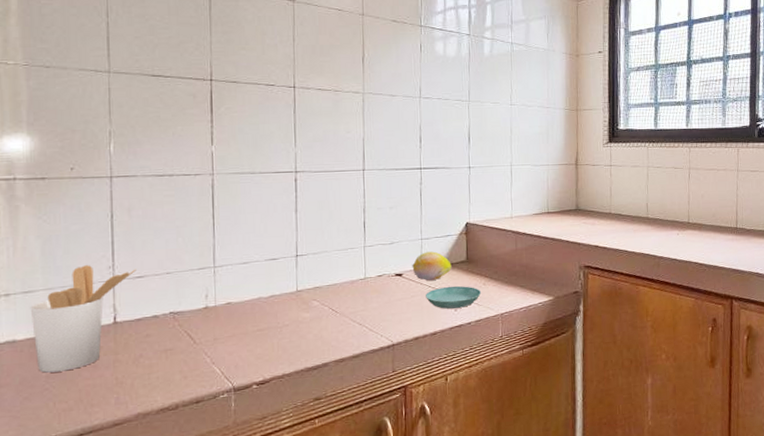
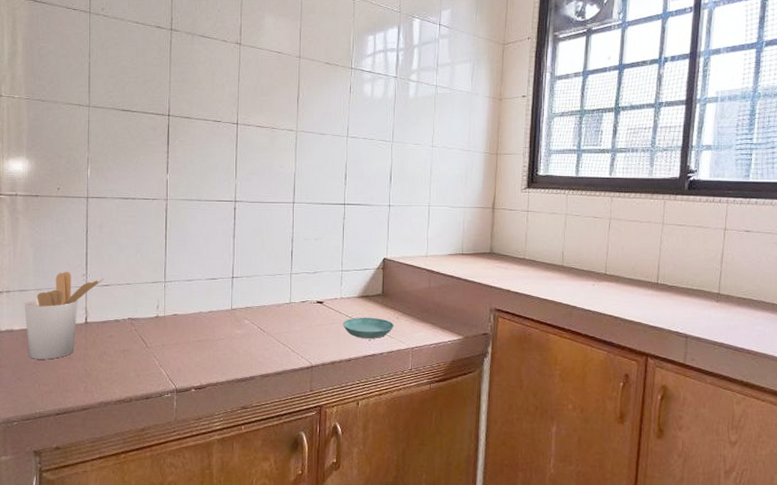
fruit: present [412,251,452,281] -> none [332,283,368,310]

